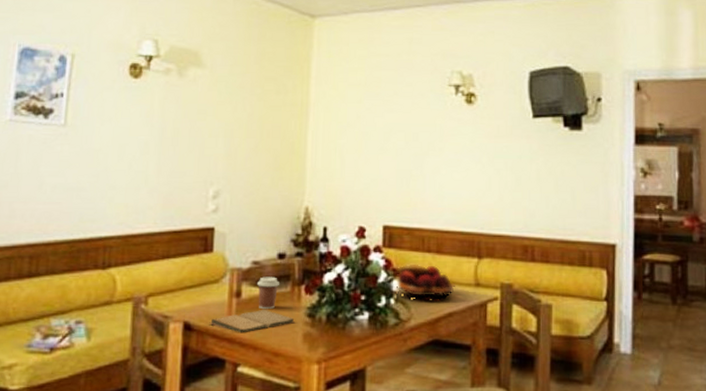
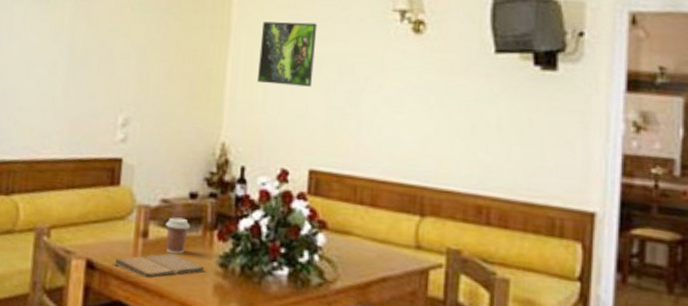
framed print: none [335,98,386,154] -> present [258,21,318,87]
fruit basket: present [396,263,456,303] -> none [322,216,392,263]

